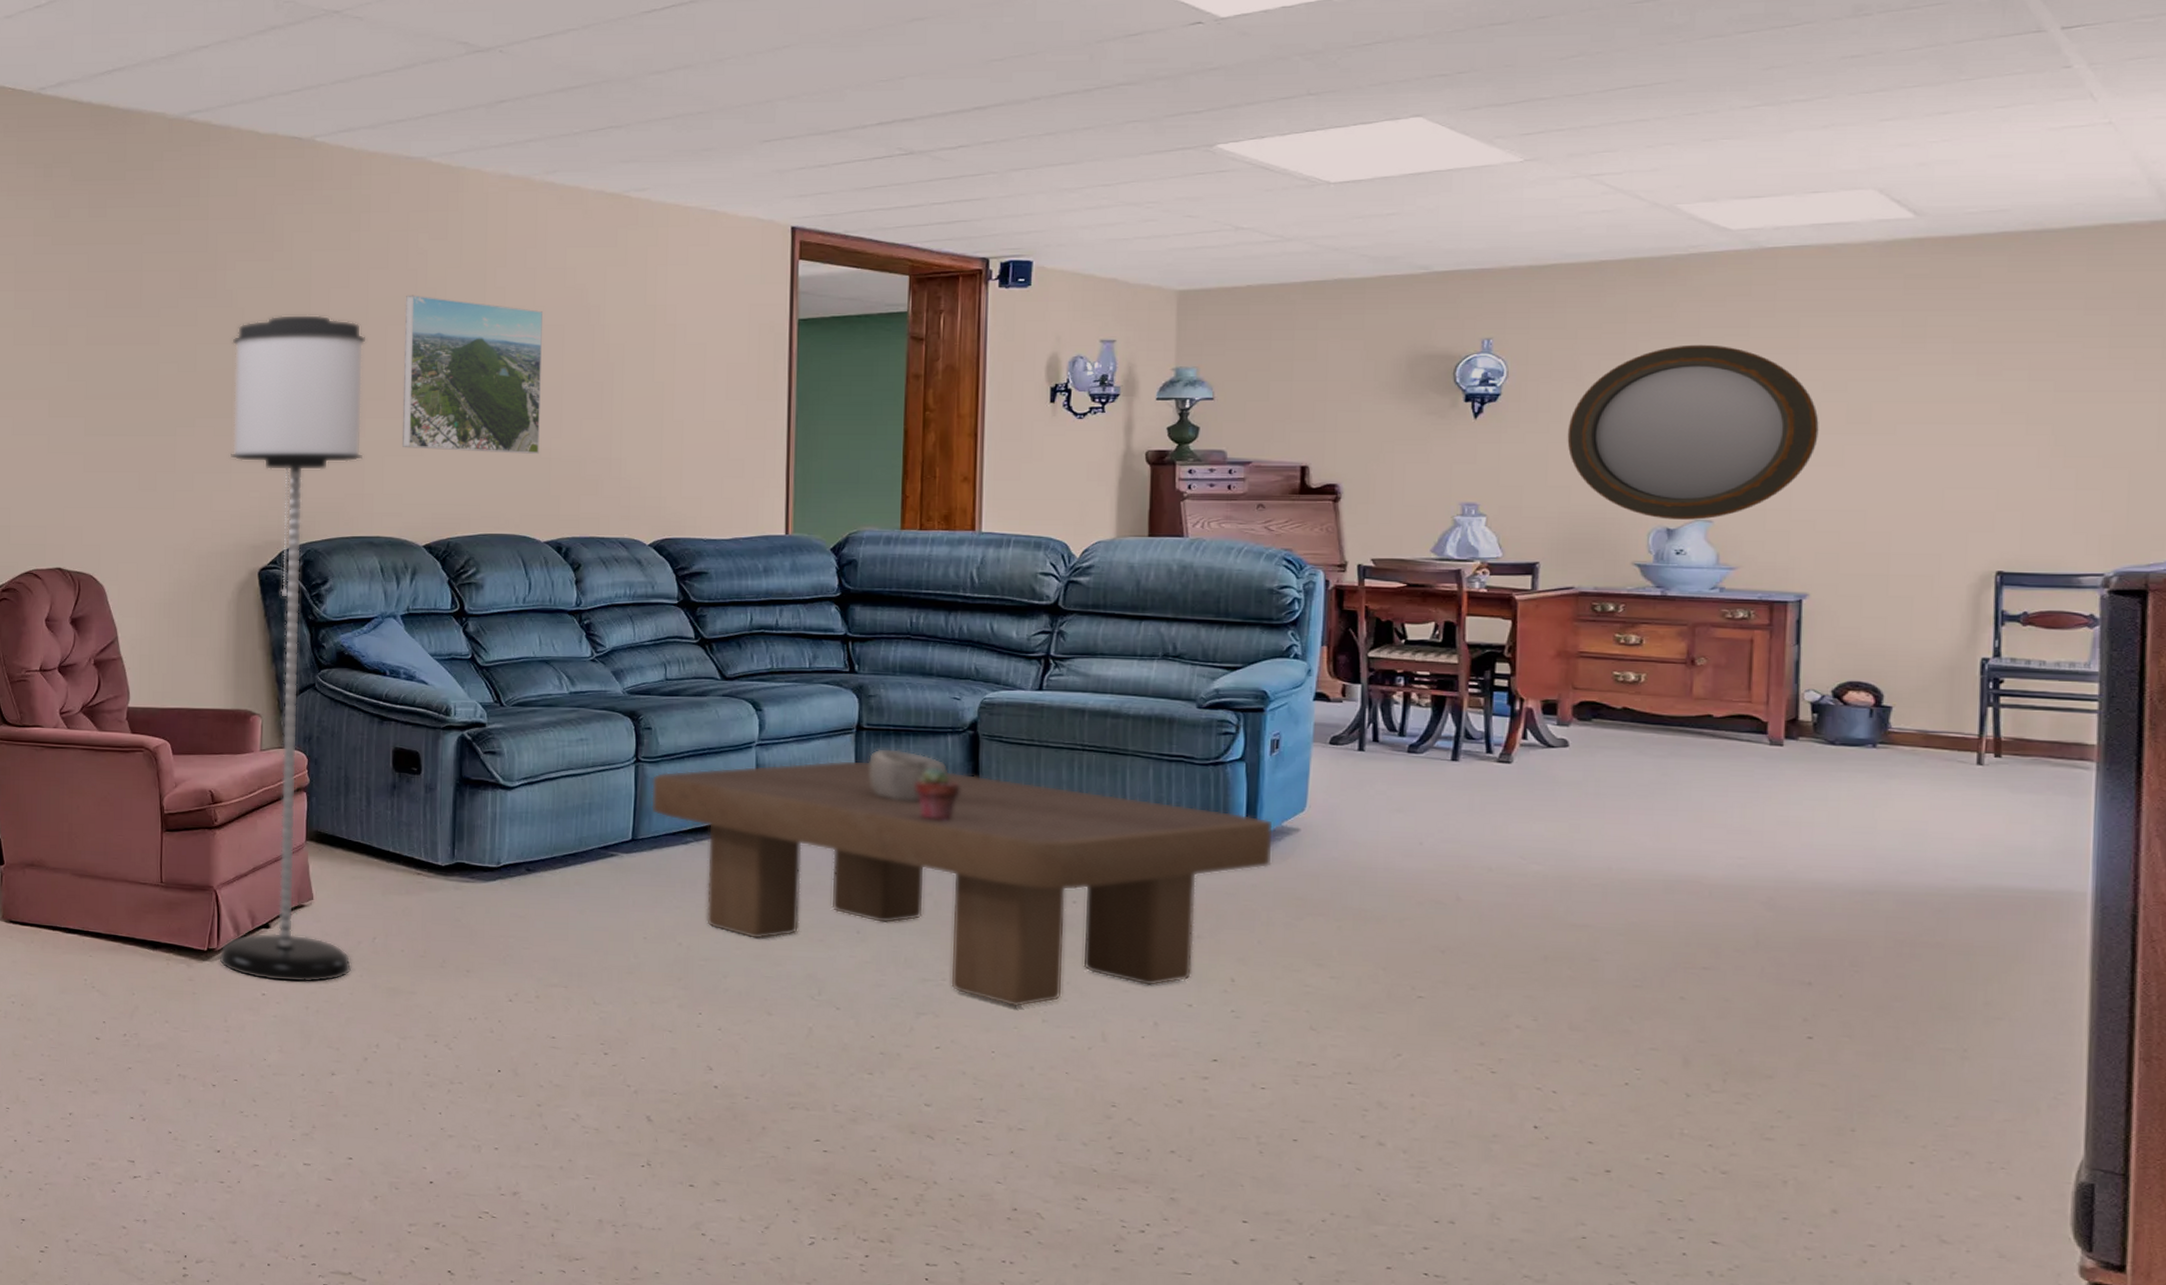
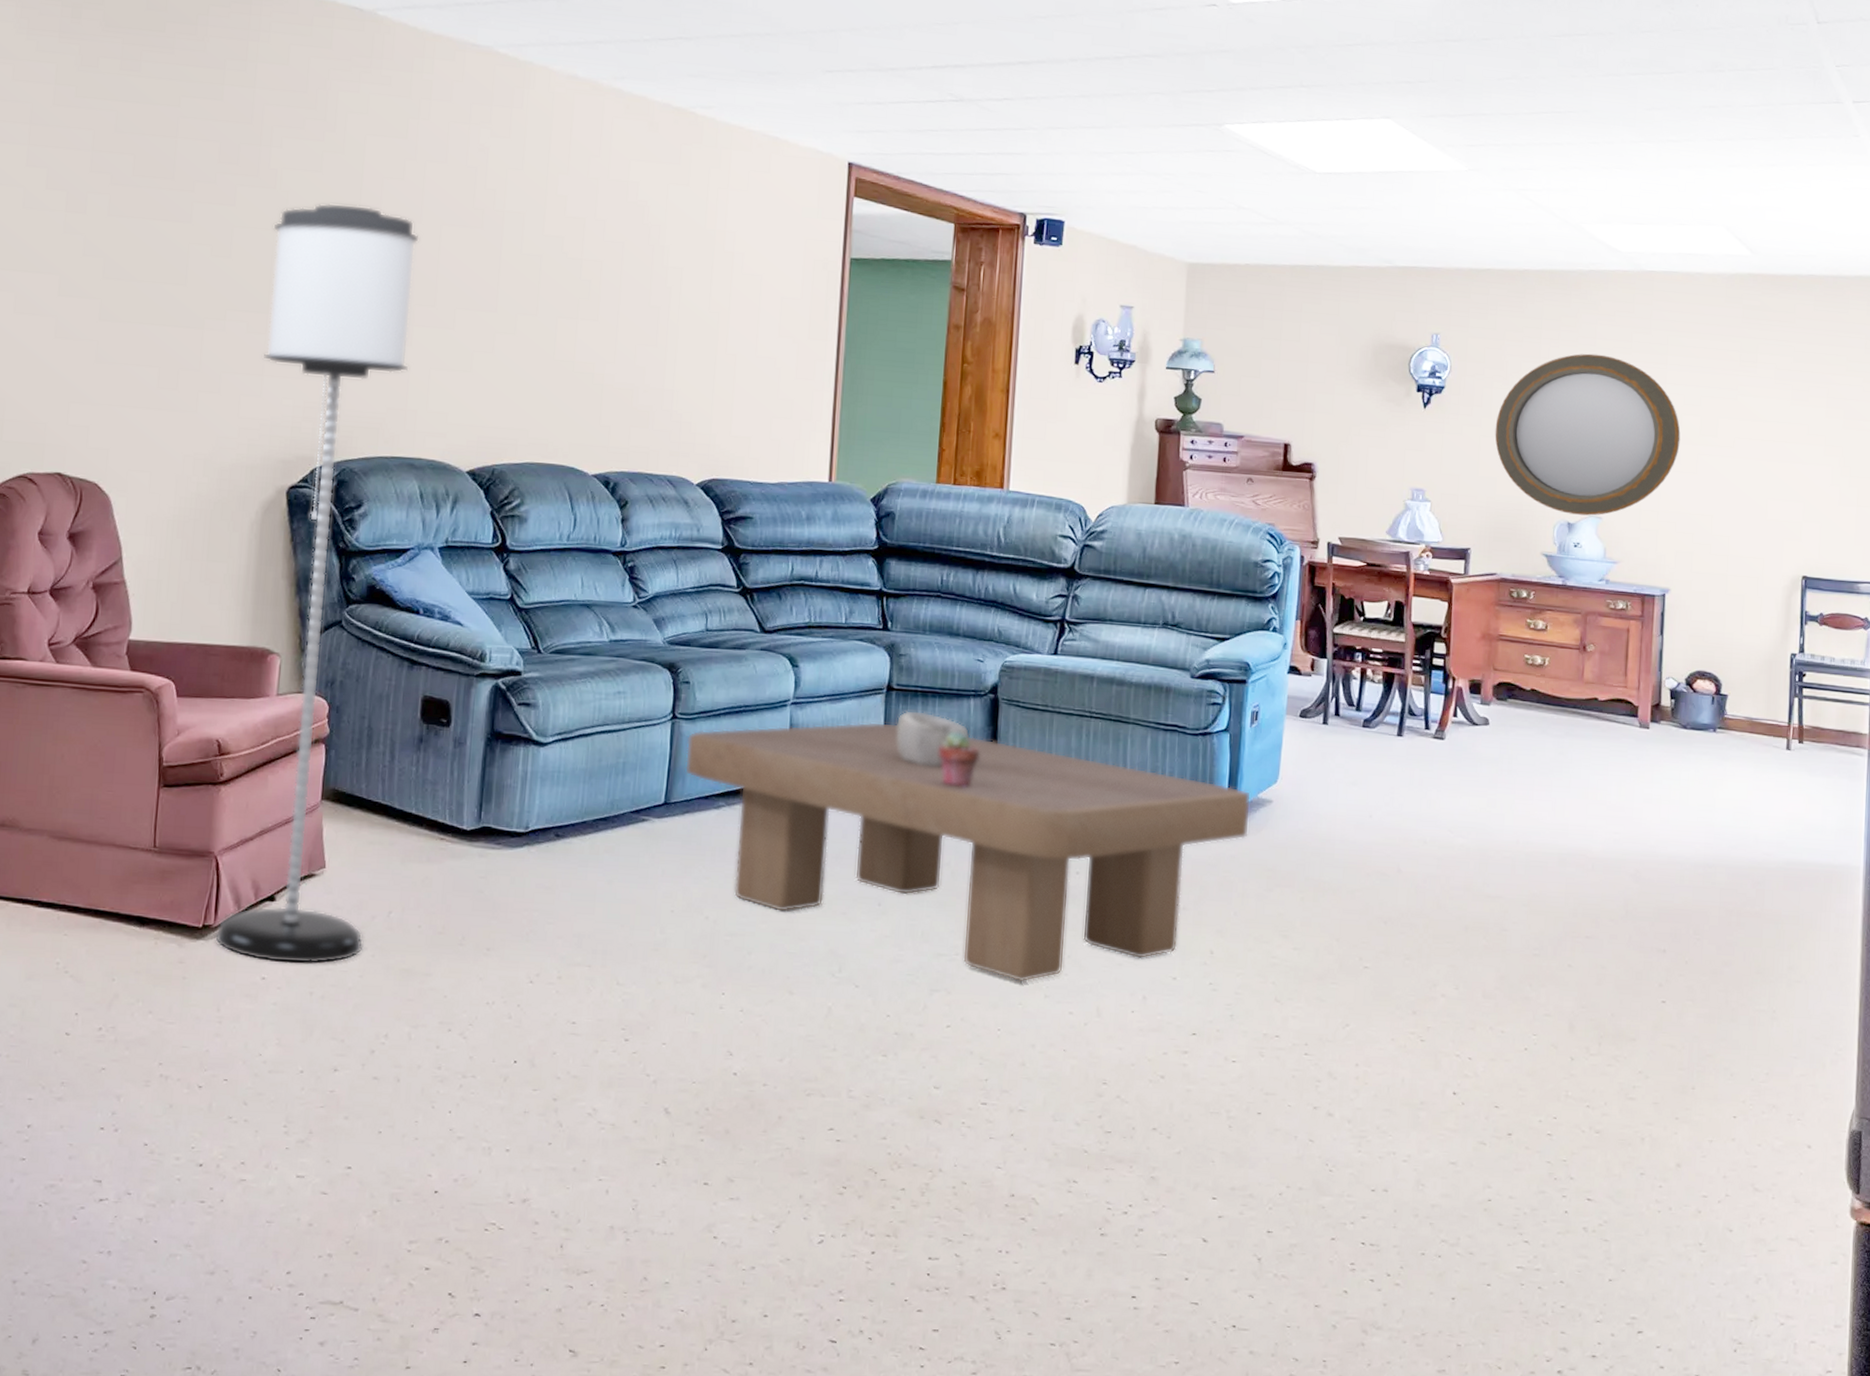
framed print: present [401,295,543,454] -> none [450,194,603,379]

